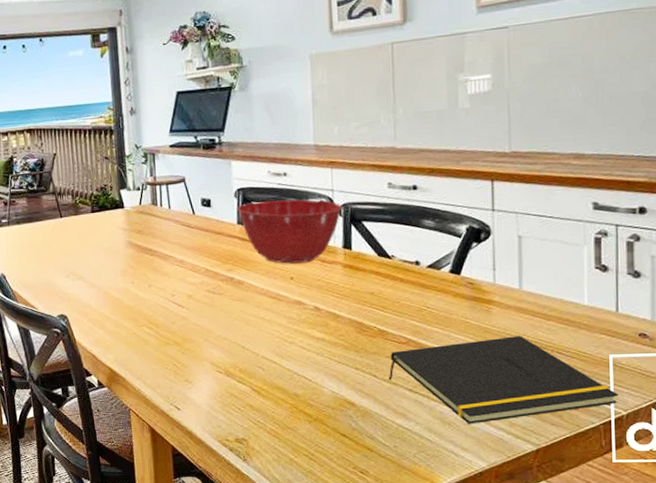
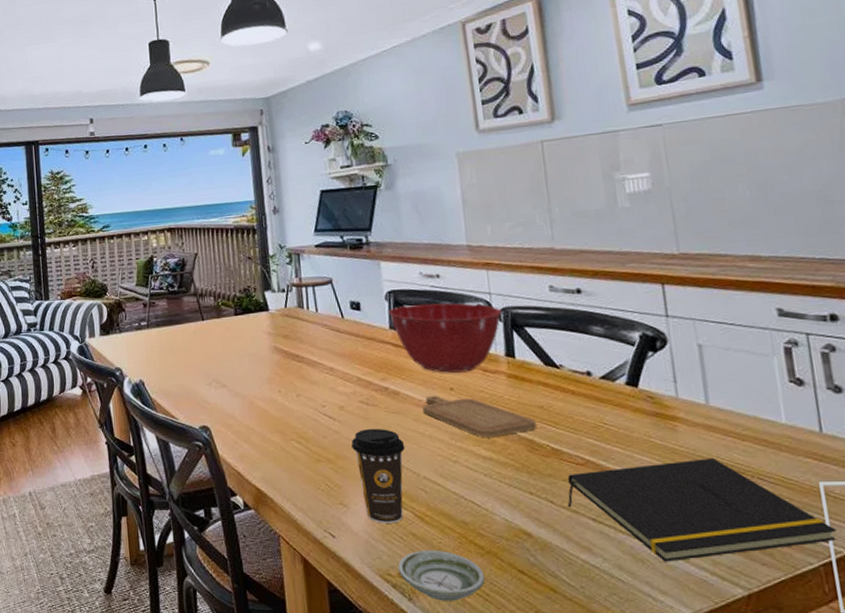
coffee cup: none [198,314,247,397] -> present [351,428,405,523]
saucer: none [235,418,311,461] -> present [398,549,485,601]
chopping board: none [264,284,367,321] -> present [422,395,537,437]

